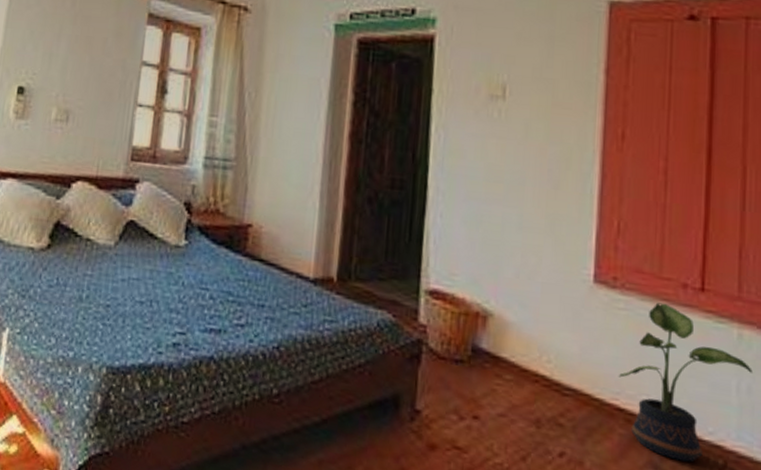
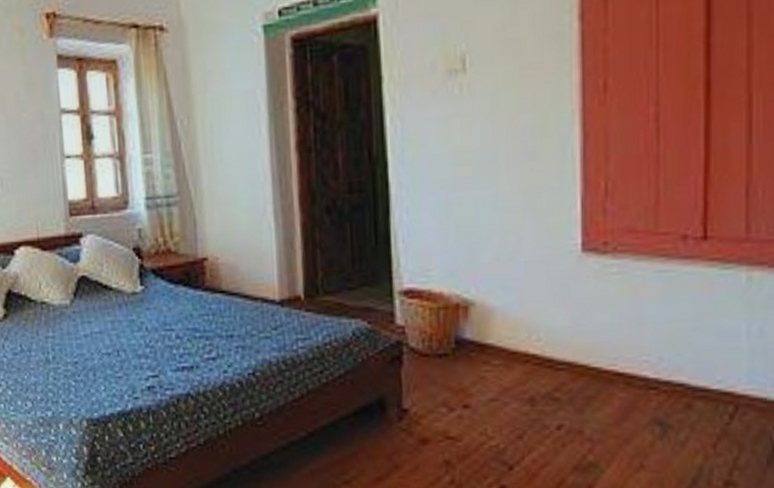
potted plant: present [618,302,753,462] -> none [615,259,764,413]

